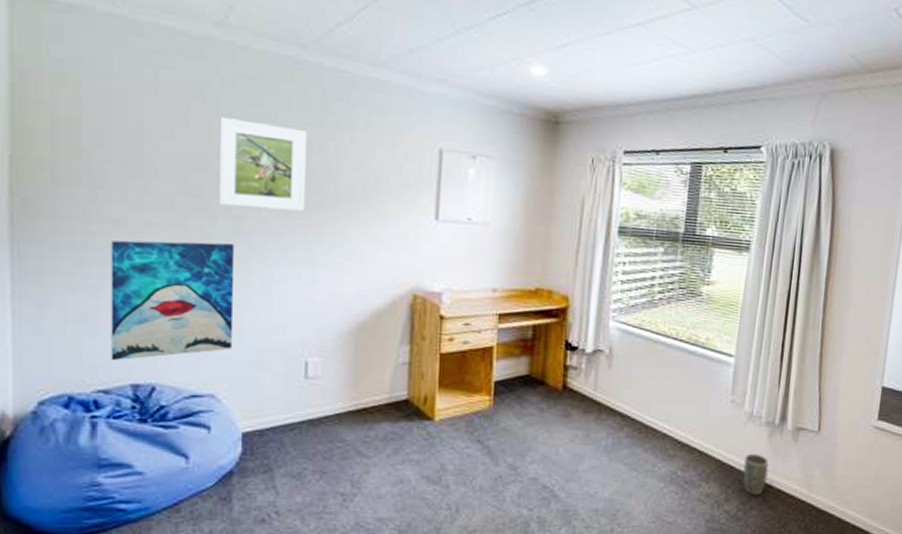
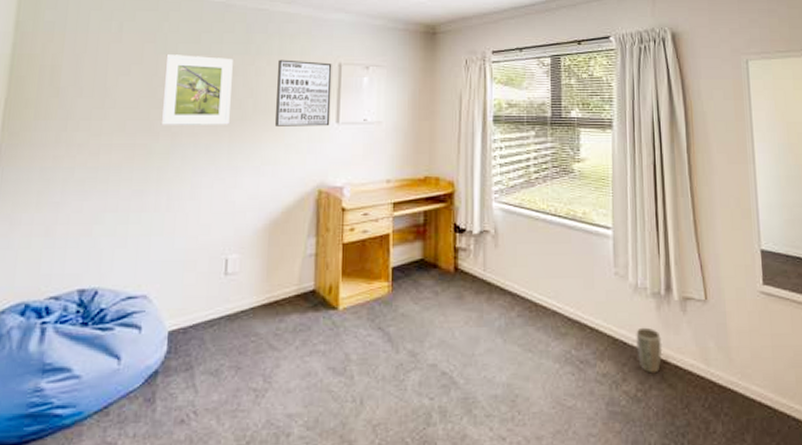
wall art: present [111,240,235,361] -> none [64,156,172,269]
wall art: none [360,137,431,223] -> present [274,59,332,126]

